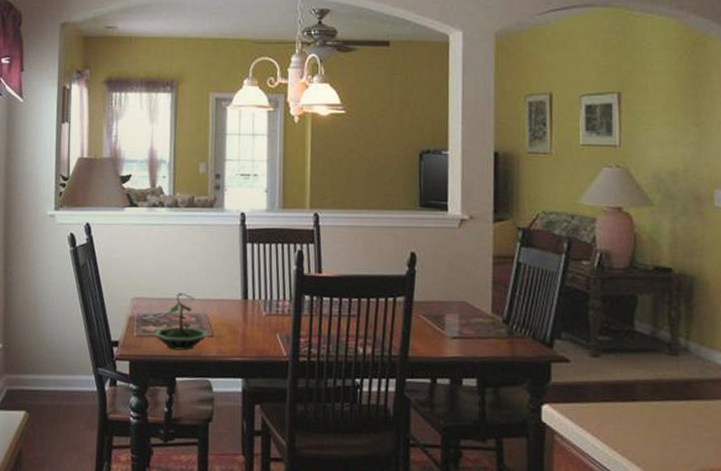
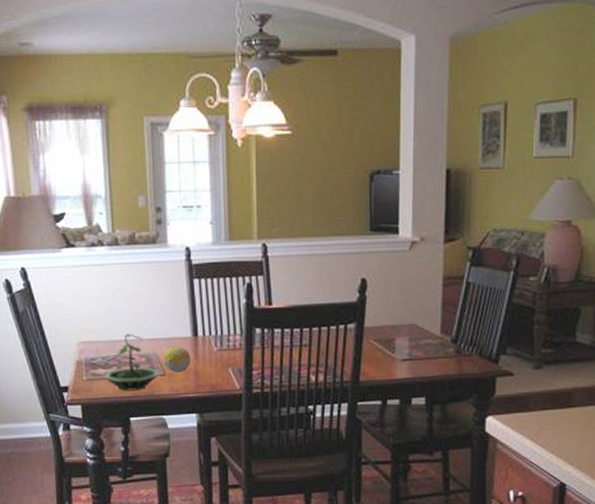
fruit: none [212,308,240,335] -> present [163,347,191,373]

